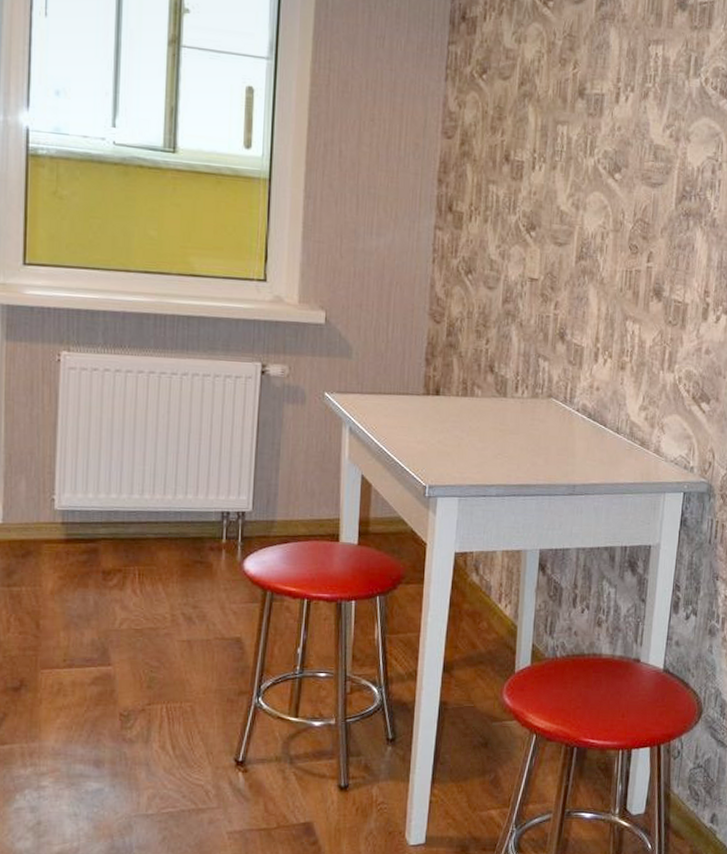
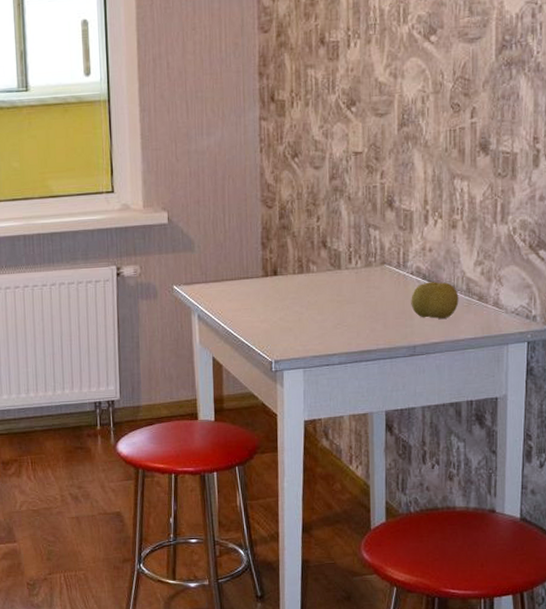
fruit: none [574,421,622,460] -> present [411,281,459,319]

